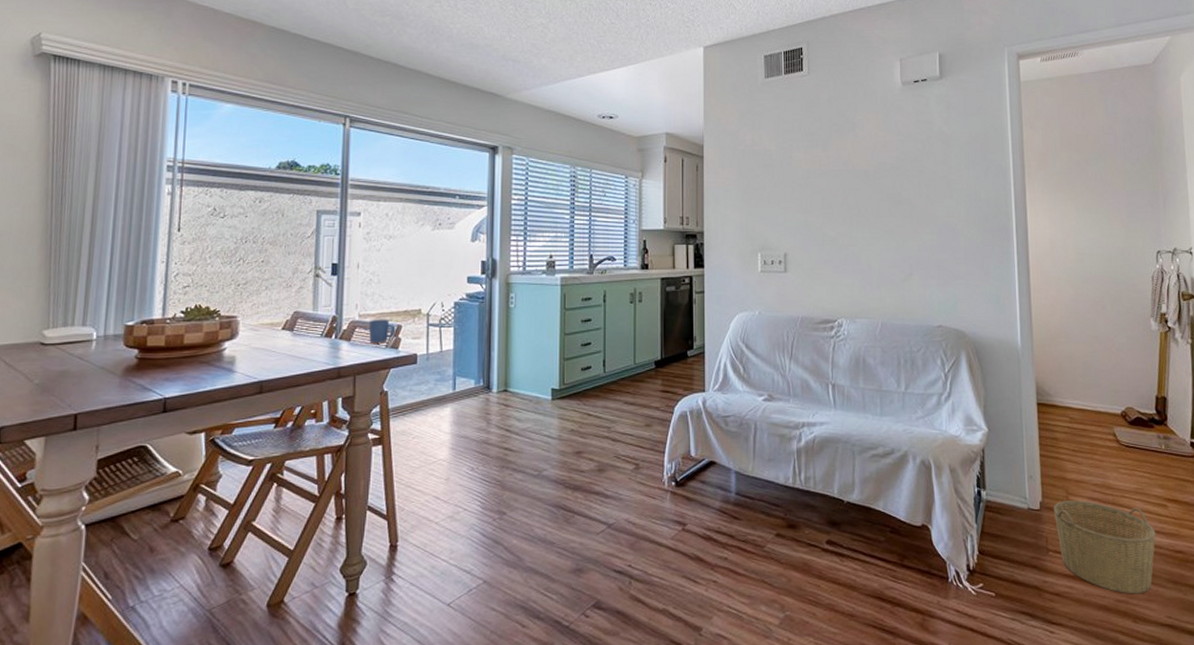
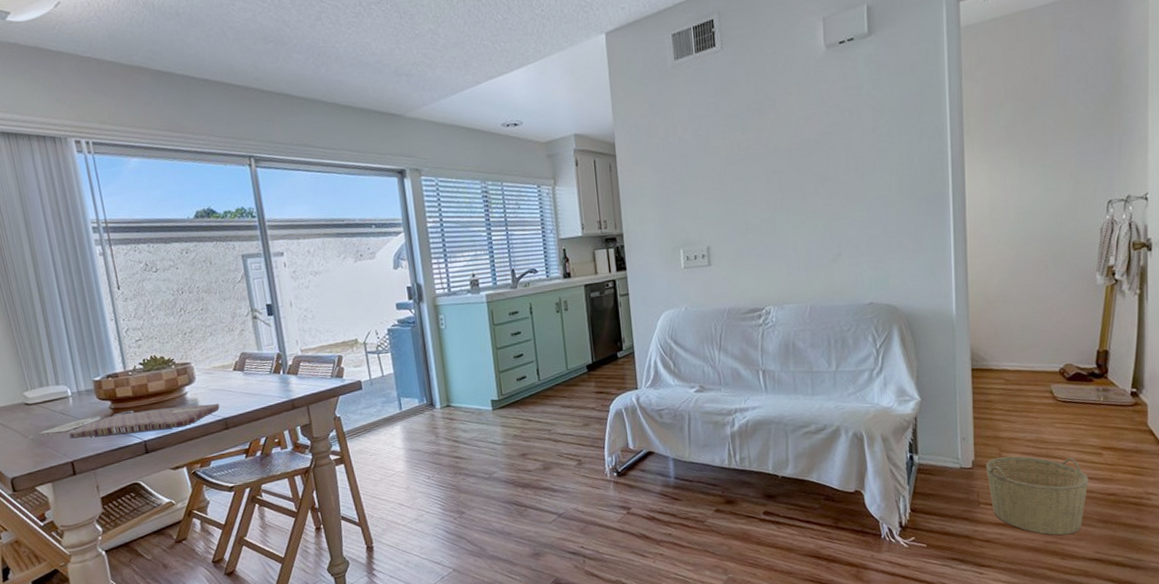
placemat: none [46,363,258,388] -> present [38,403,220,438]
mug: present [368,319,396,344] -> none [311,351,338,375]

